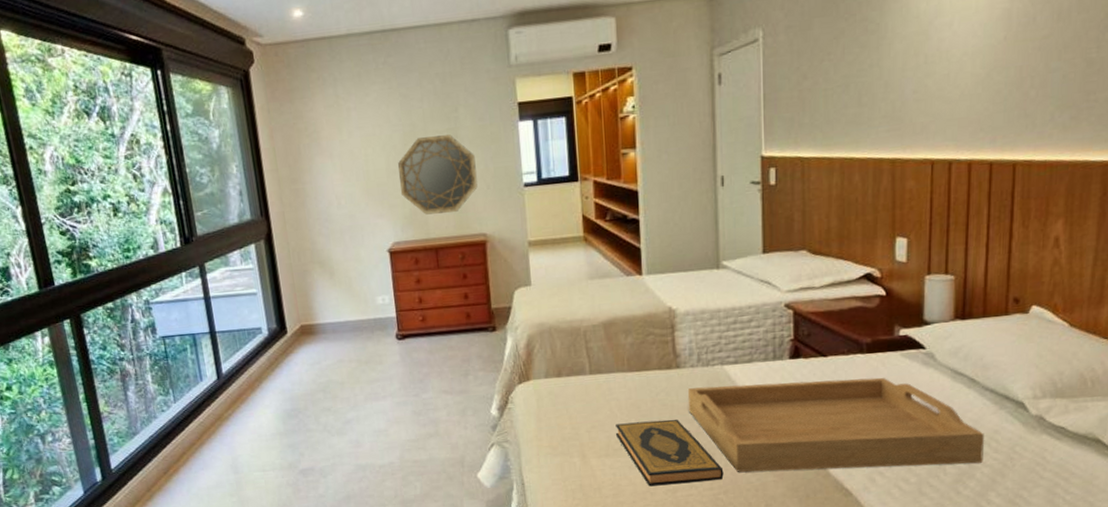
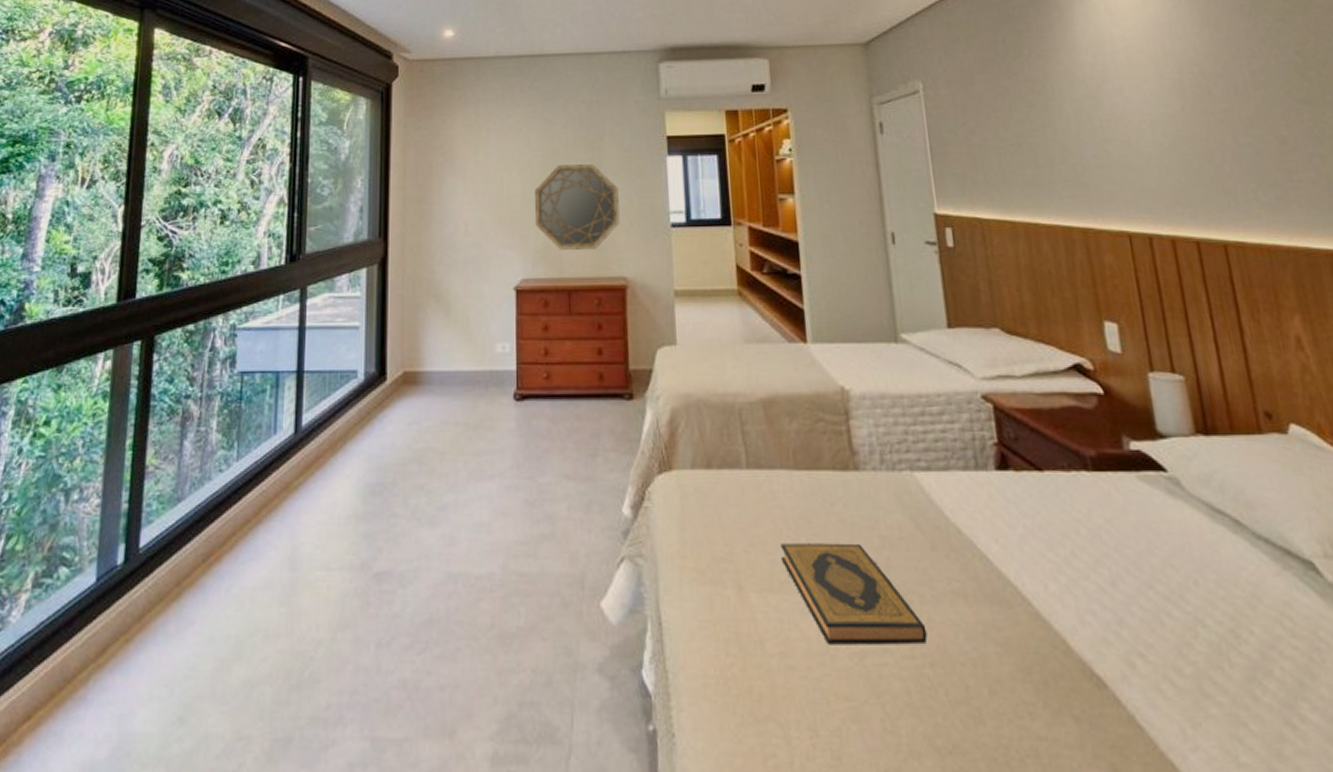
serving tray: present [687,377,984,472] -> none [870,500,1279,652]

